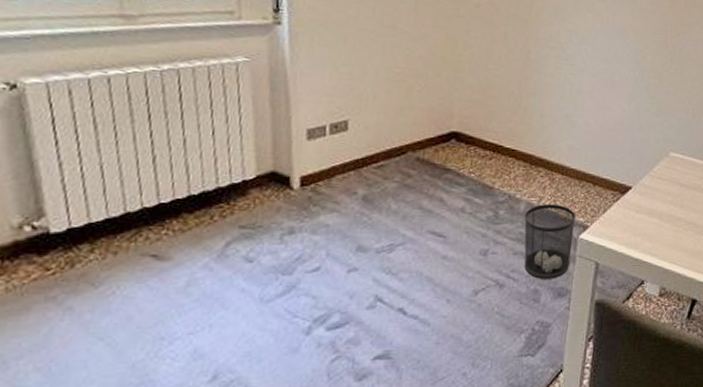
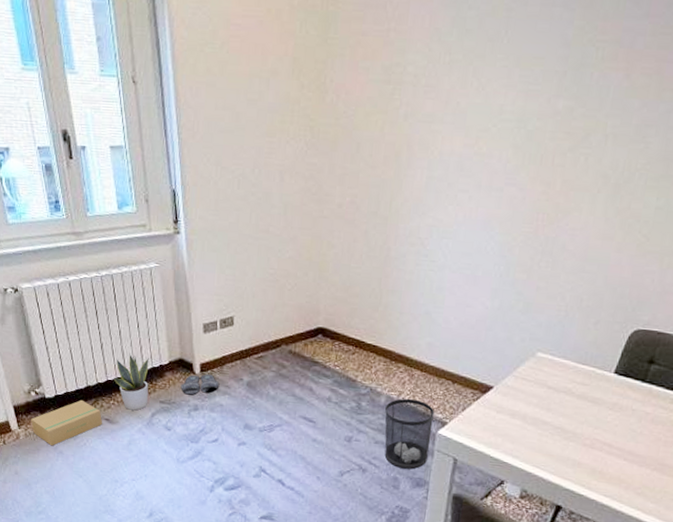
box: none [19,231,147,301] -> present [31,399,103,446]
potted plant: none [170,166,227,241] -> present [114,353,149,411]
slippers: none [271,188,325,216] -> present [180,373,219,395]

